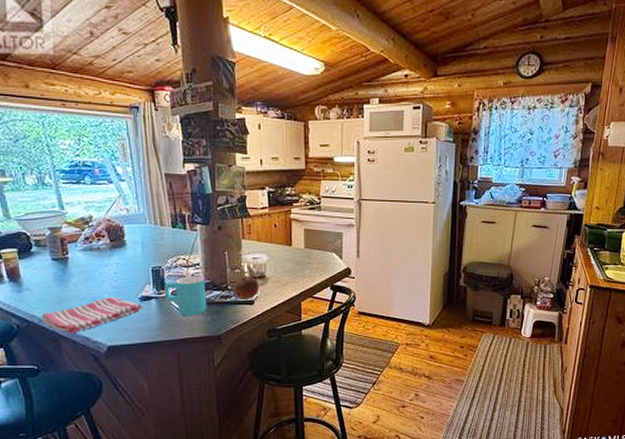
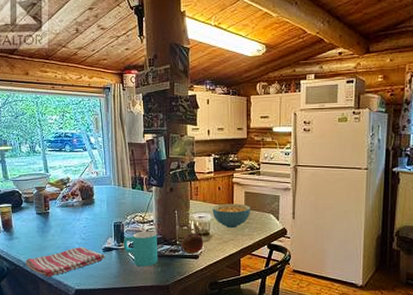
cereal bowl: none [268,242,311,270] -> present [212,203,250,228]

